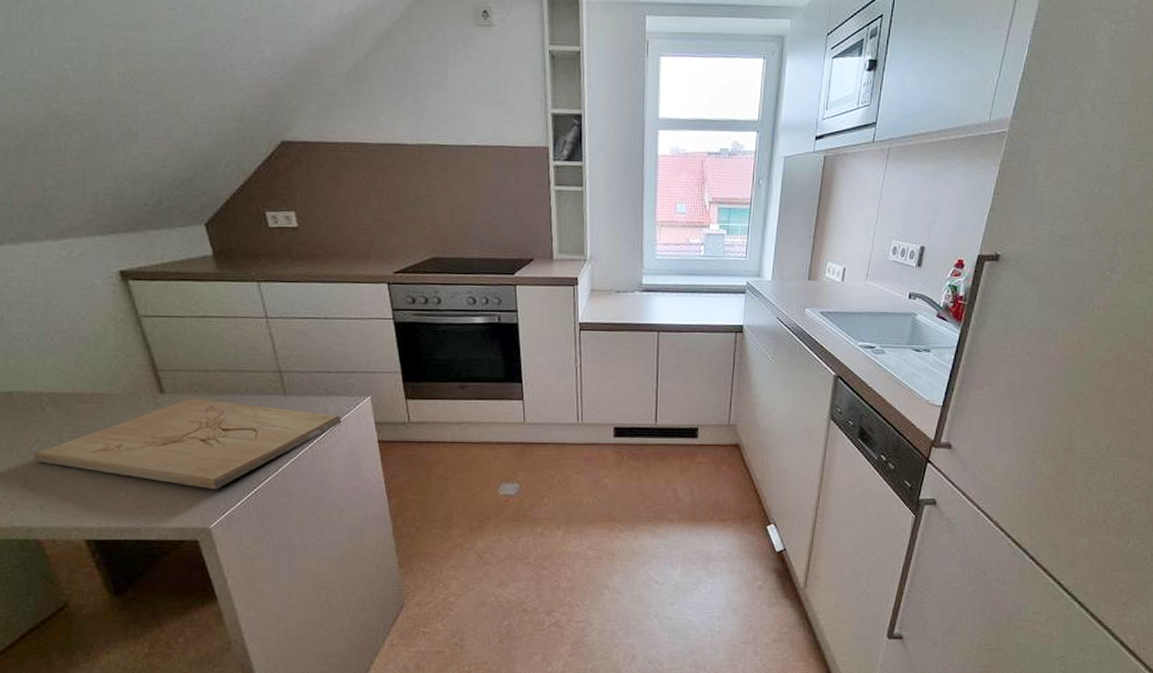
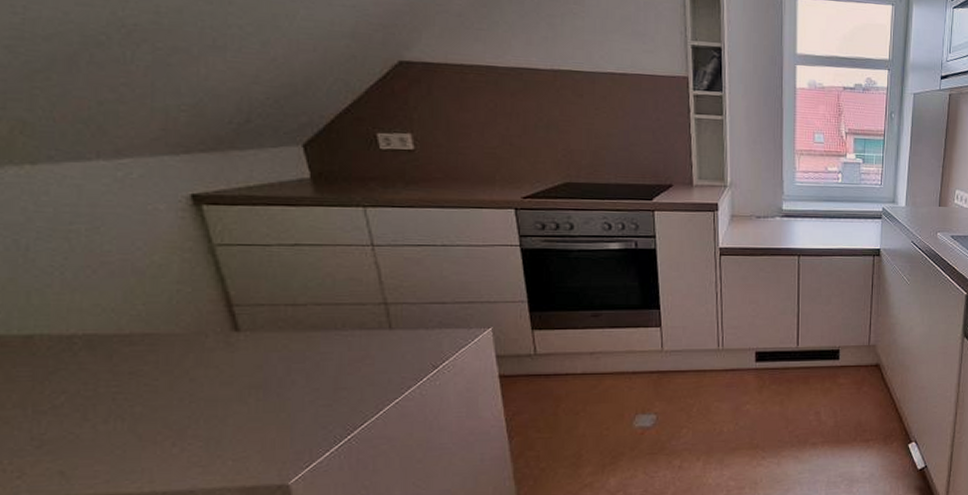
cutting board: present [33,398,342,490] -> none [56,336,457,440]

